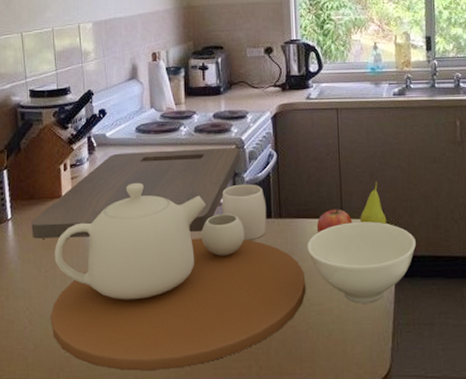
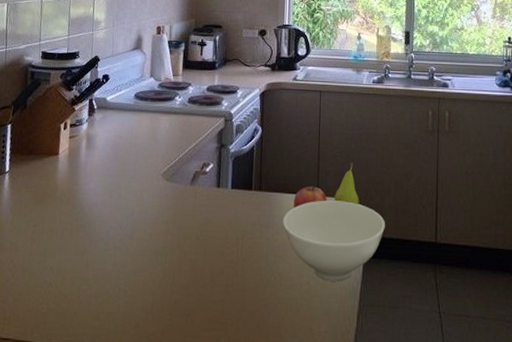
cutting board: present [31,147,240,239] -> none [26,117,228,198]
tea set: present [51,182,306,371] -> none [32,146,279,334]
mug: present [221,184,267,240] -> none [206,155,248,210]

